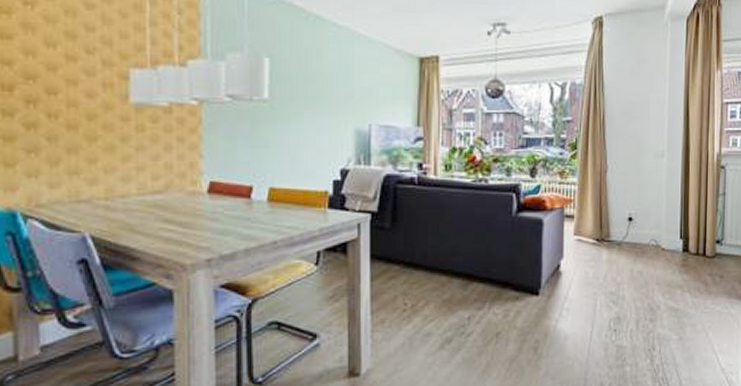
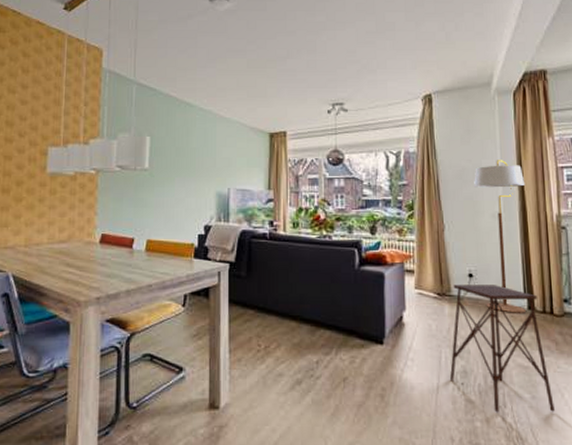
side table: none [603,228,699,356] -> present [449,284,555,413]
floor lamp: none [640,94,691,257] -> present [474,160,526,313]

